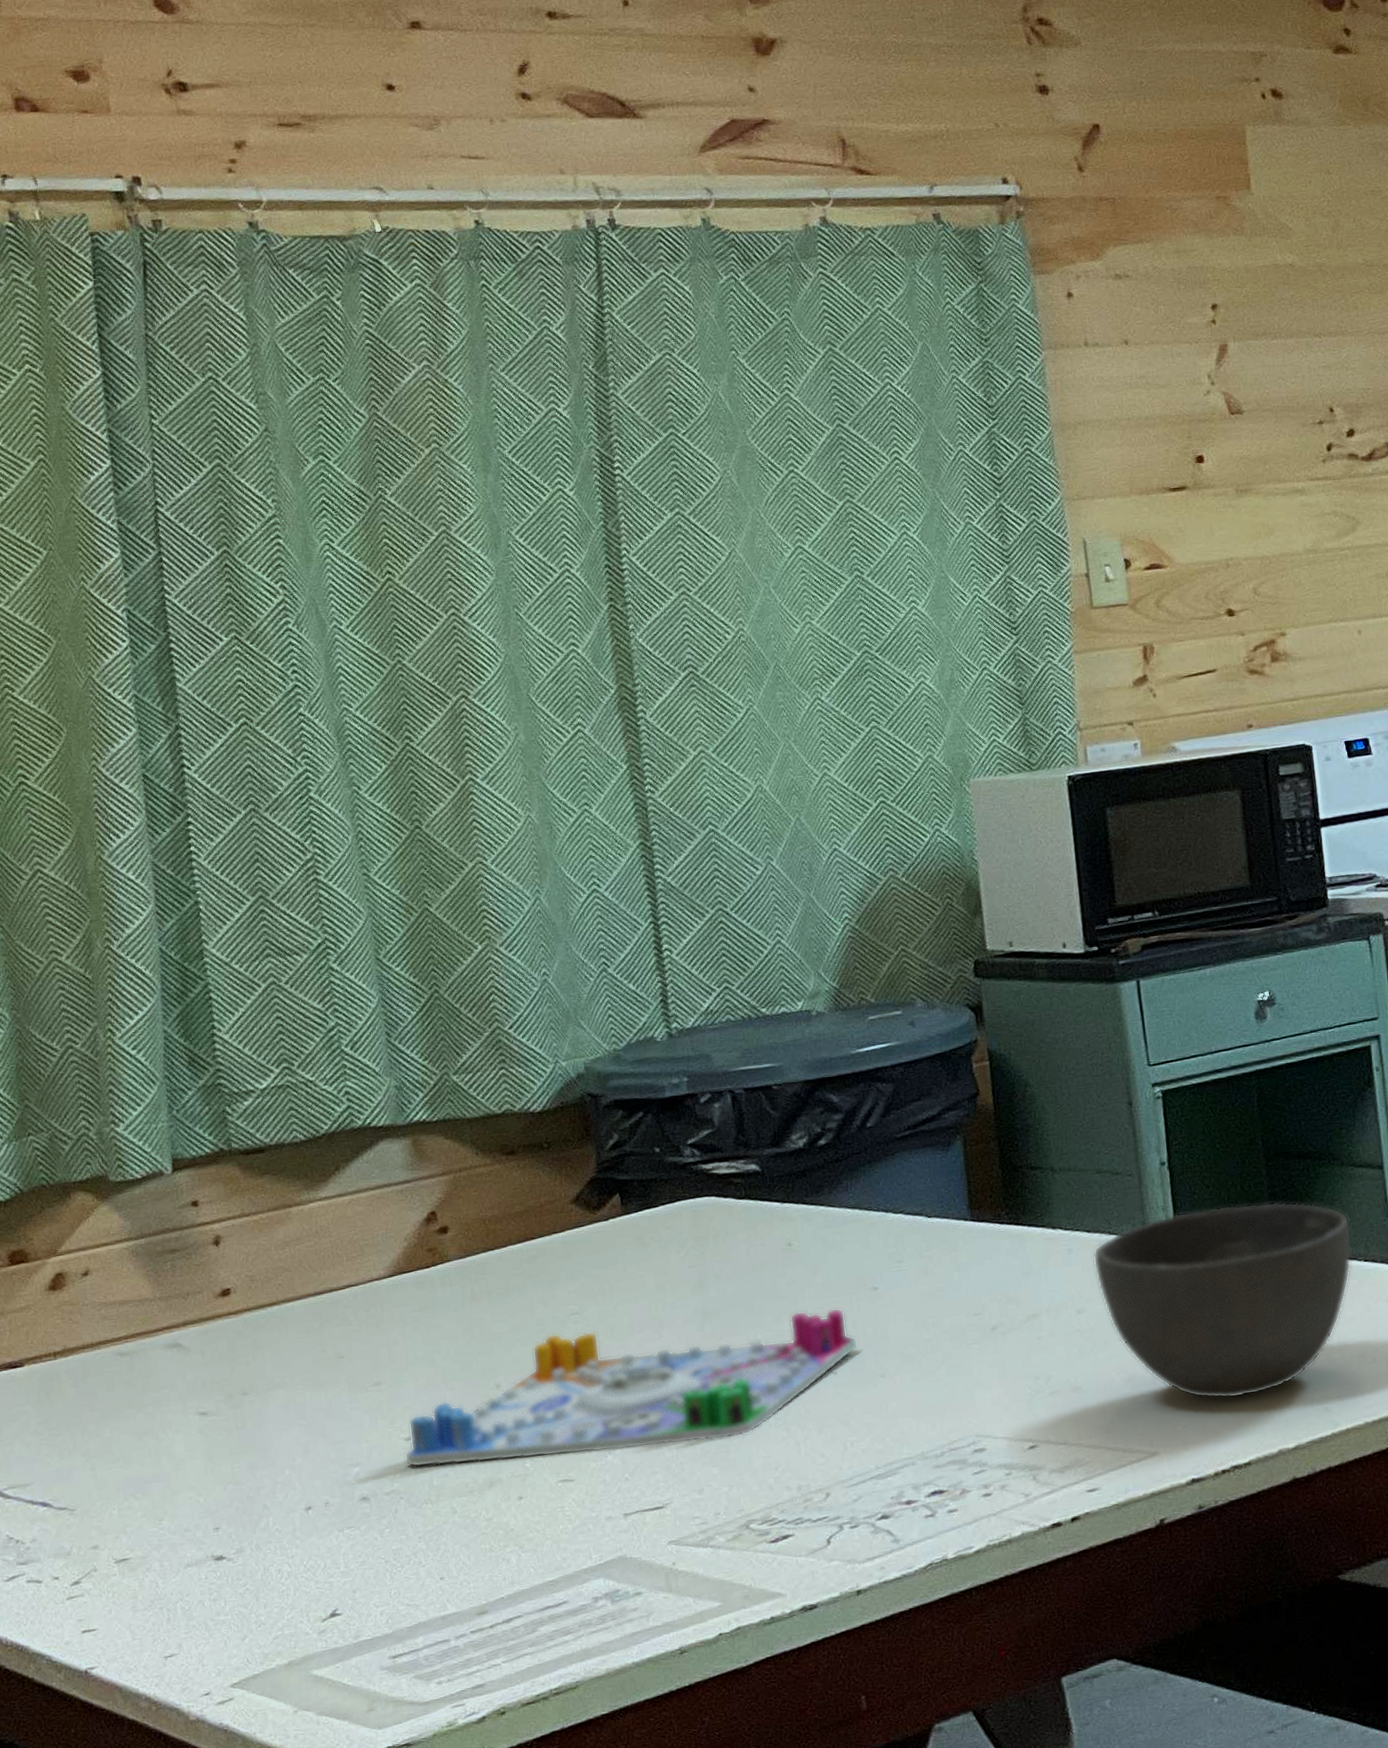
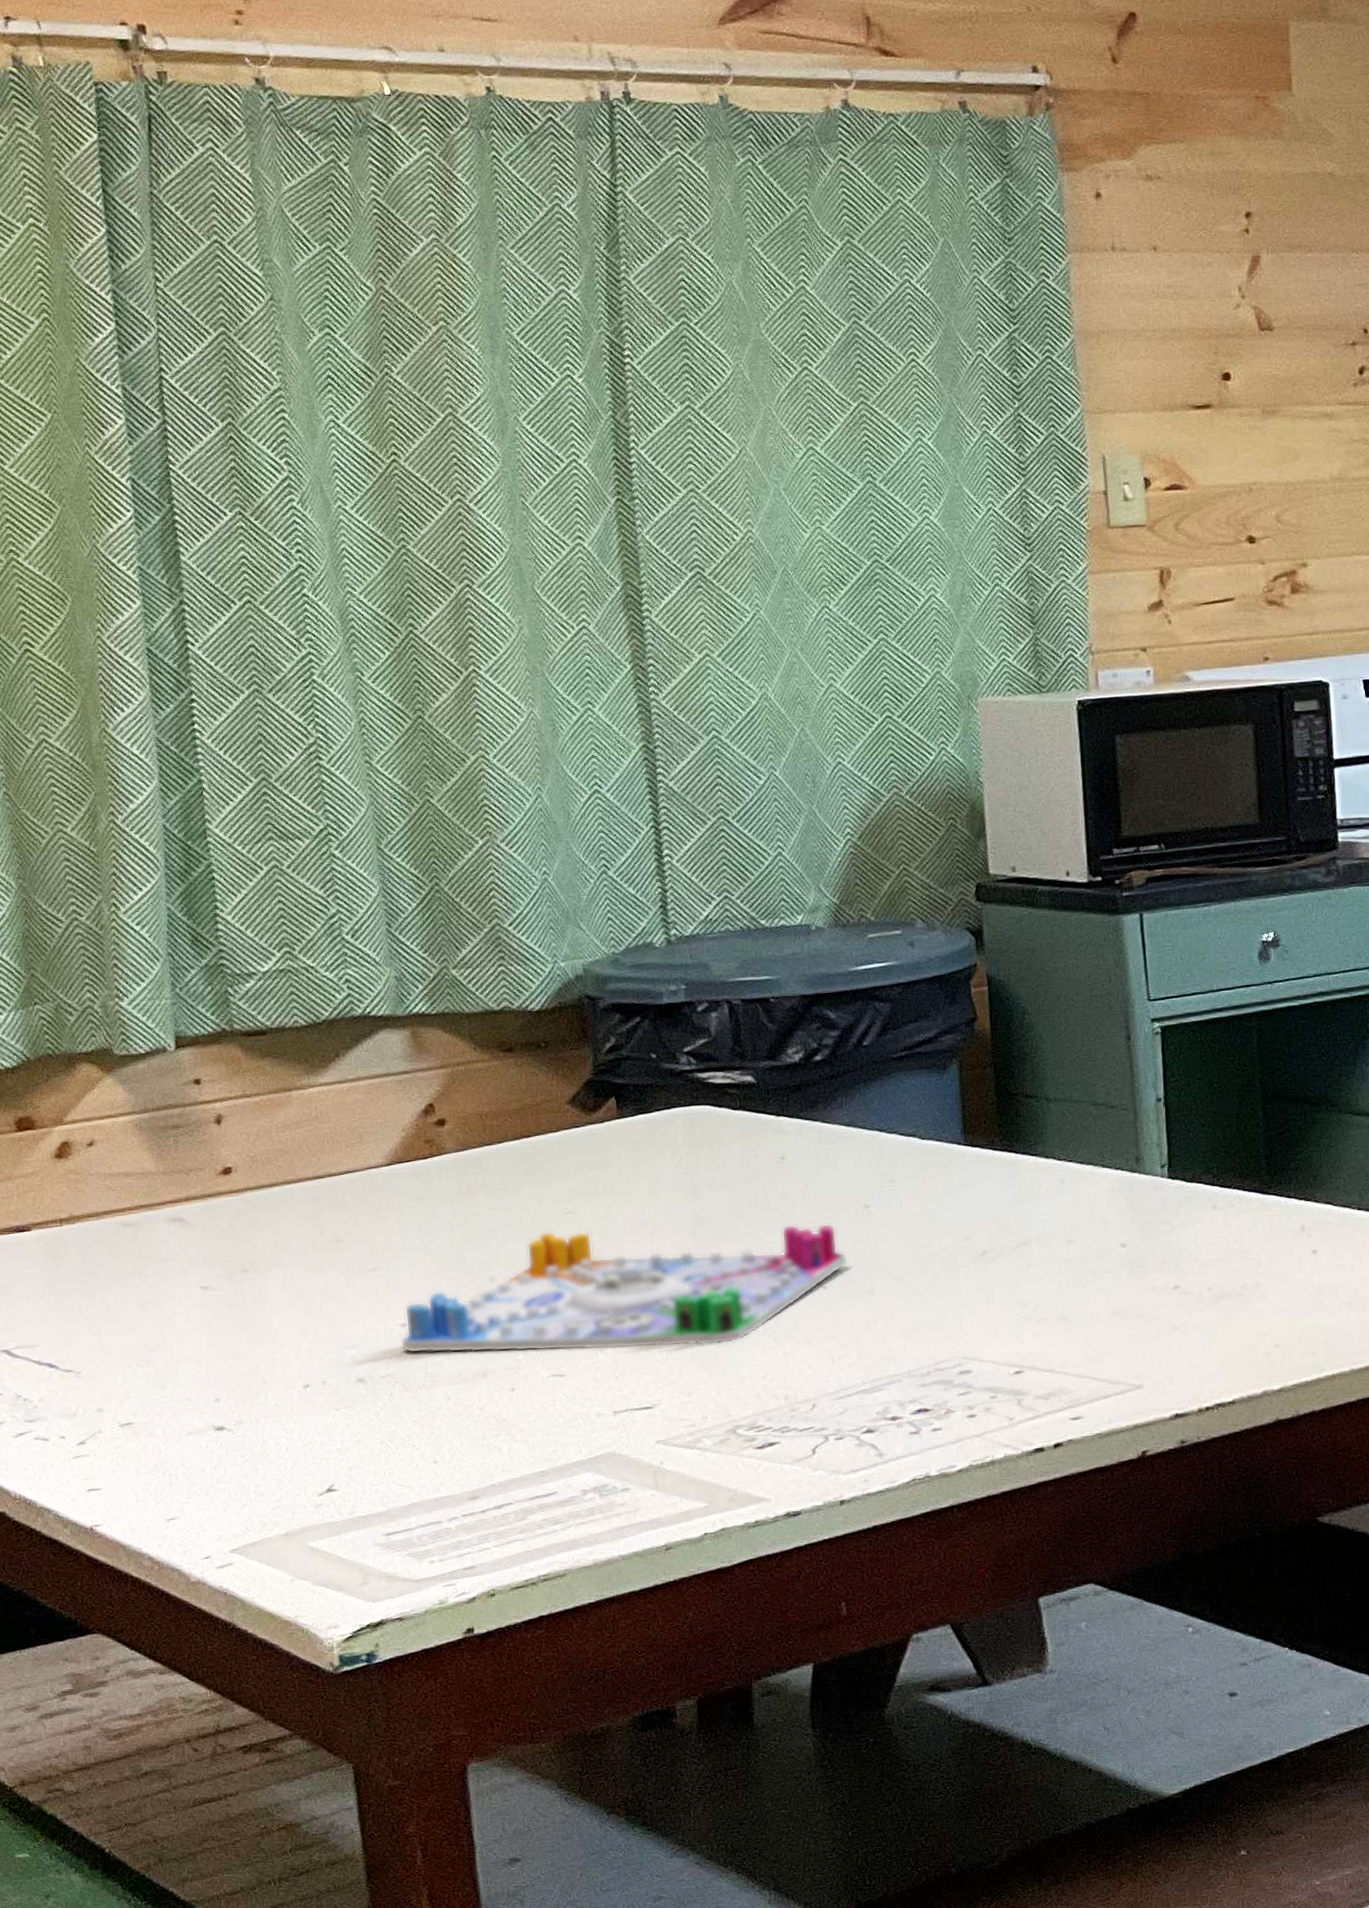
bowl: present [1093,1202,1353,1399] -> none [1085,1145,1347,1338]

